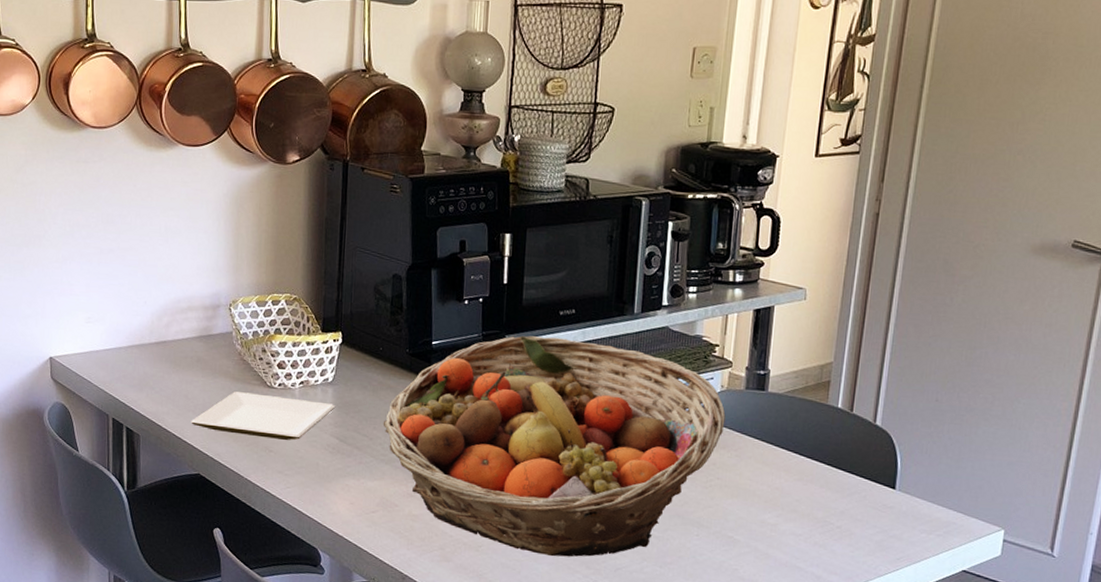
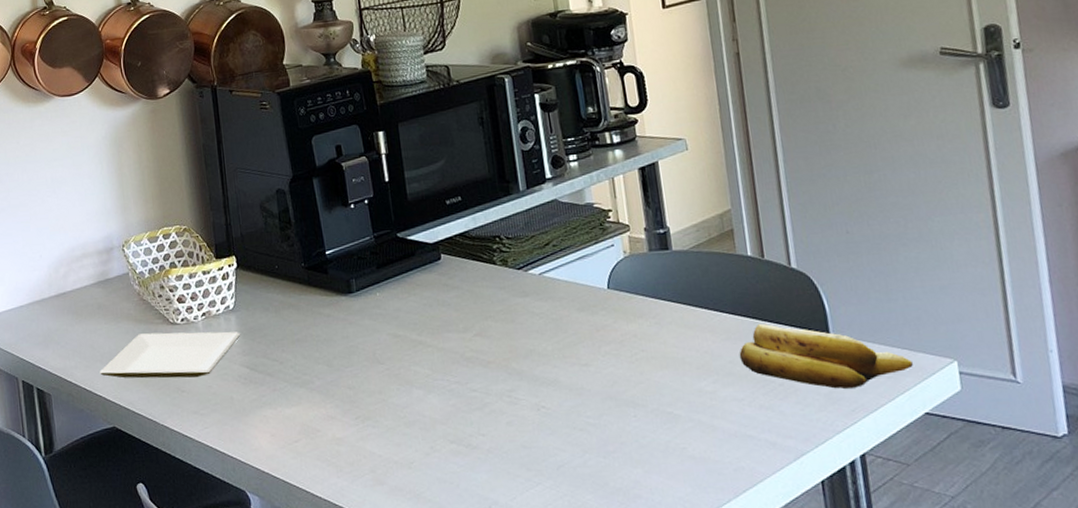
fruit basket: present [384,335,726,557] -> none [291,227,637,463]
banana: none [806,470,964,540] -> present [739,323,913,389]

